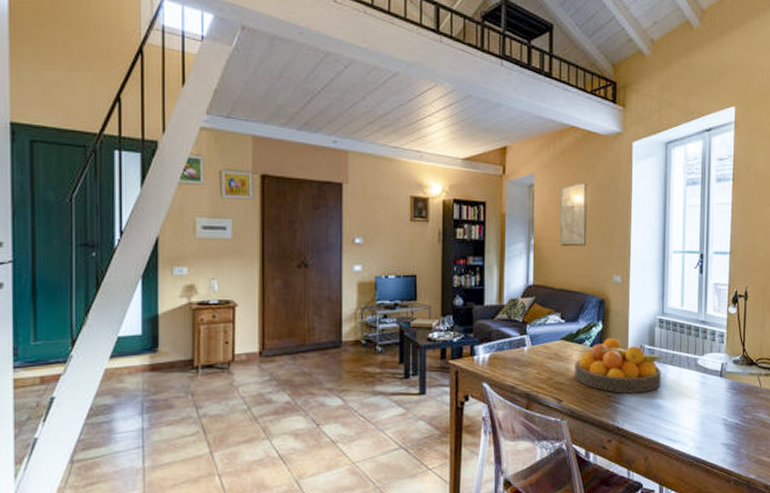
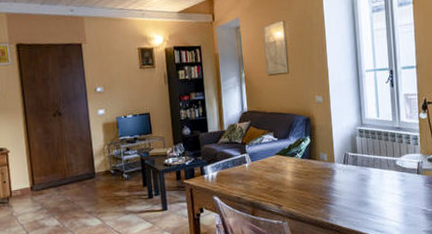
fruit bowl: present [574,337,663,393] -> none [289,149,366,196]

